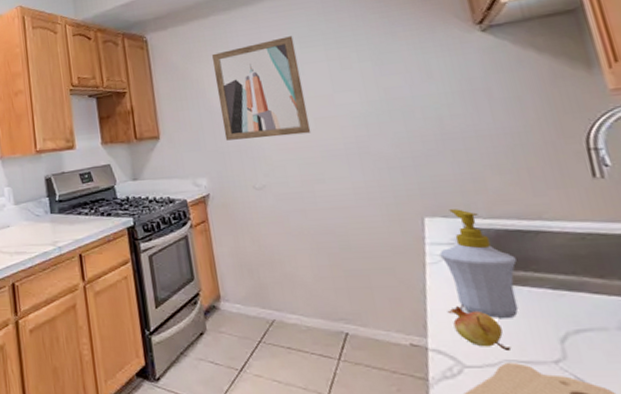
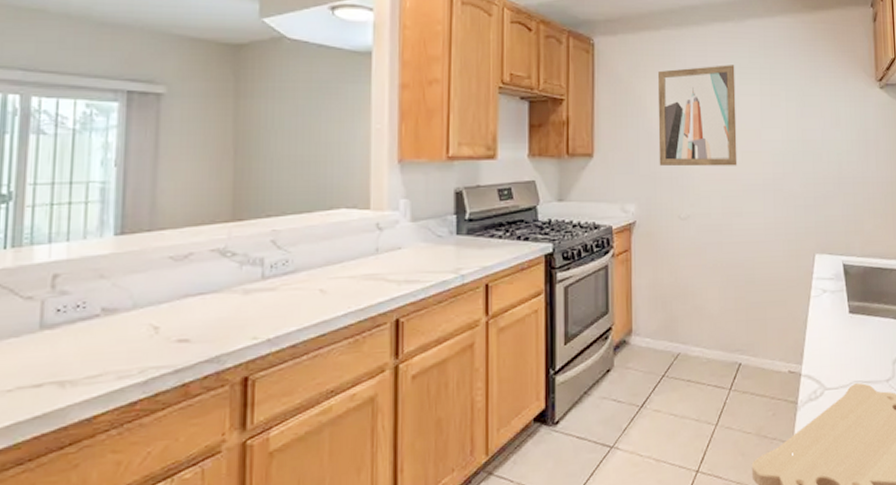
soap bottle: present [439,209,519,319] -> none [822,247,874,346]
fruit: present [447,305,510,352] -> none [820,333,859,374]

